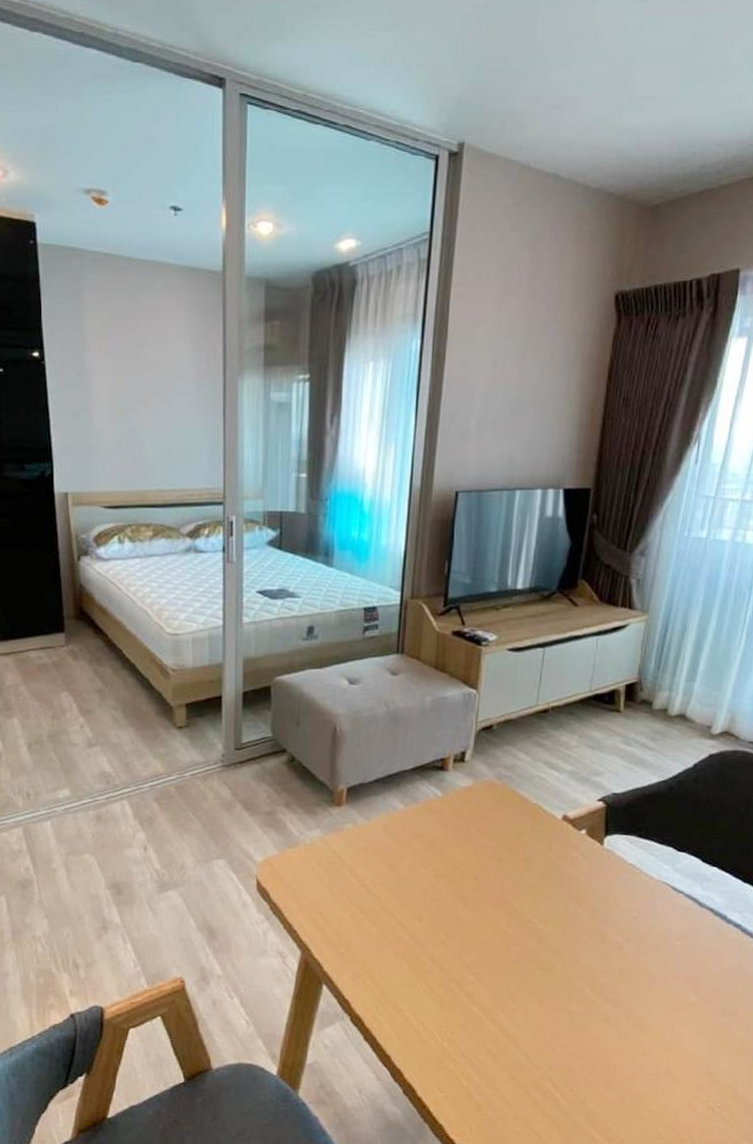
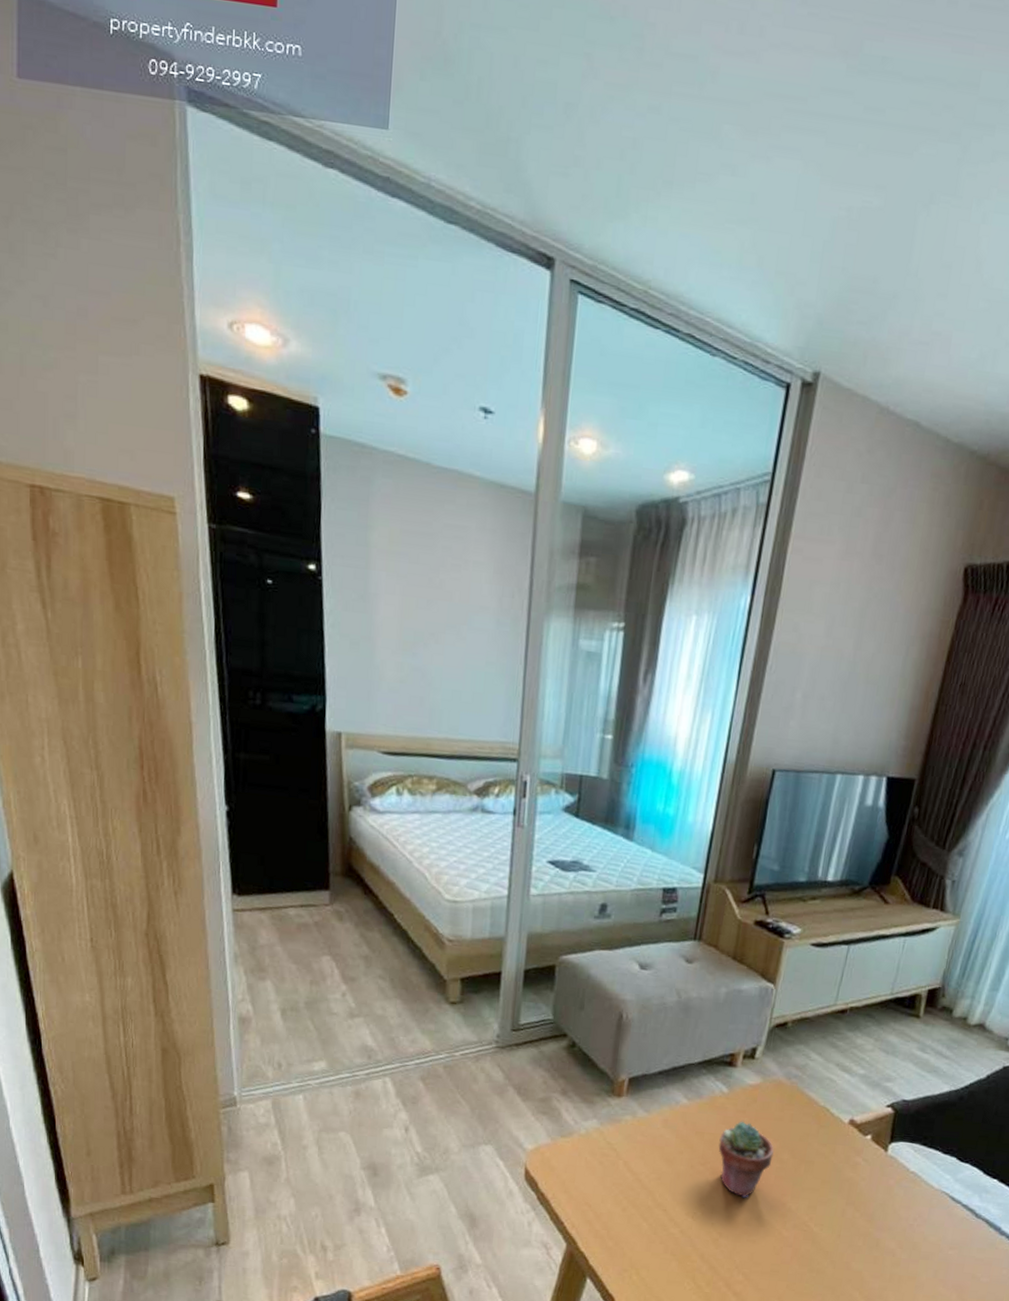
potted succulent: none [438,823,493,898] -> present [718,1121,775,1198]

